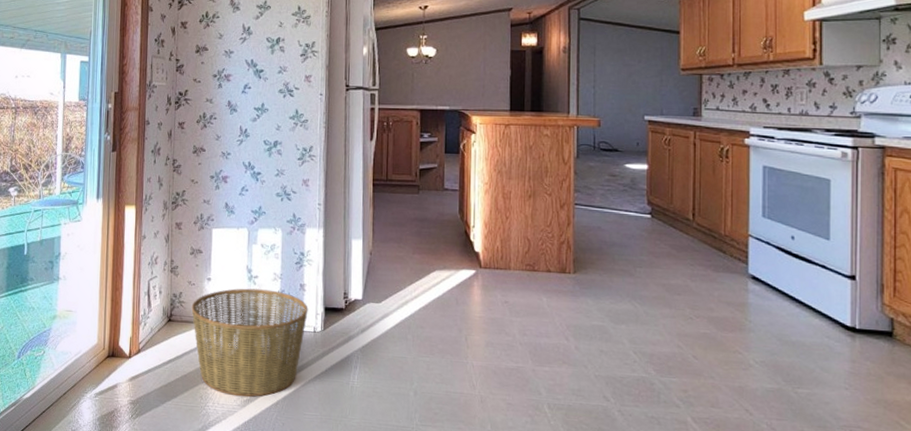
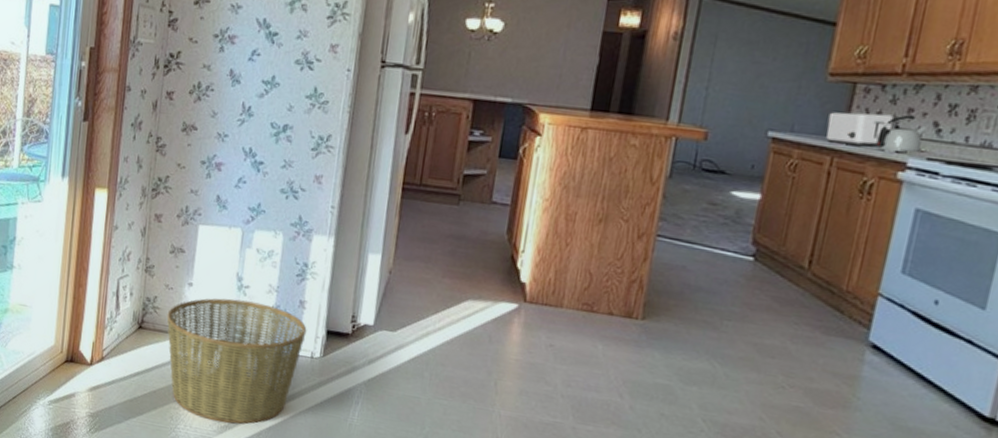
toaster: none [687,96,735,122] -> present [826,112,894,147]
kettle: none [725,95,760,124] -> present [876,115,928,154]

